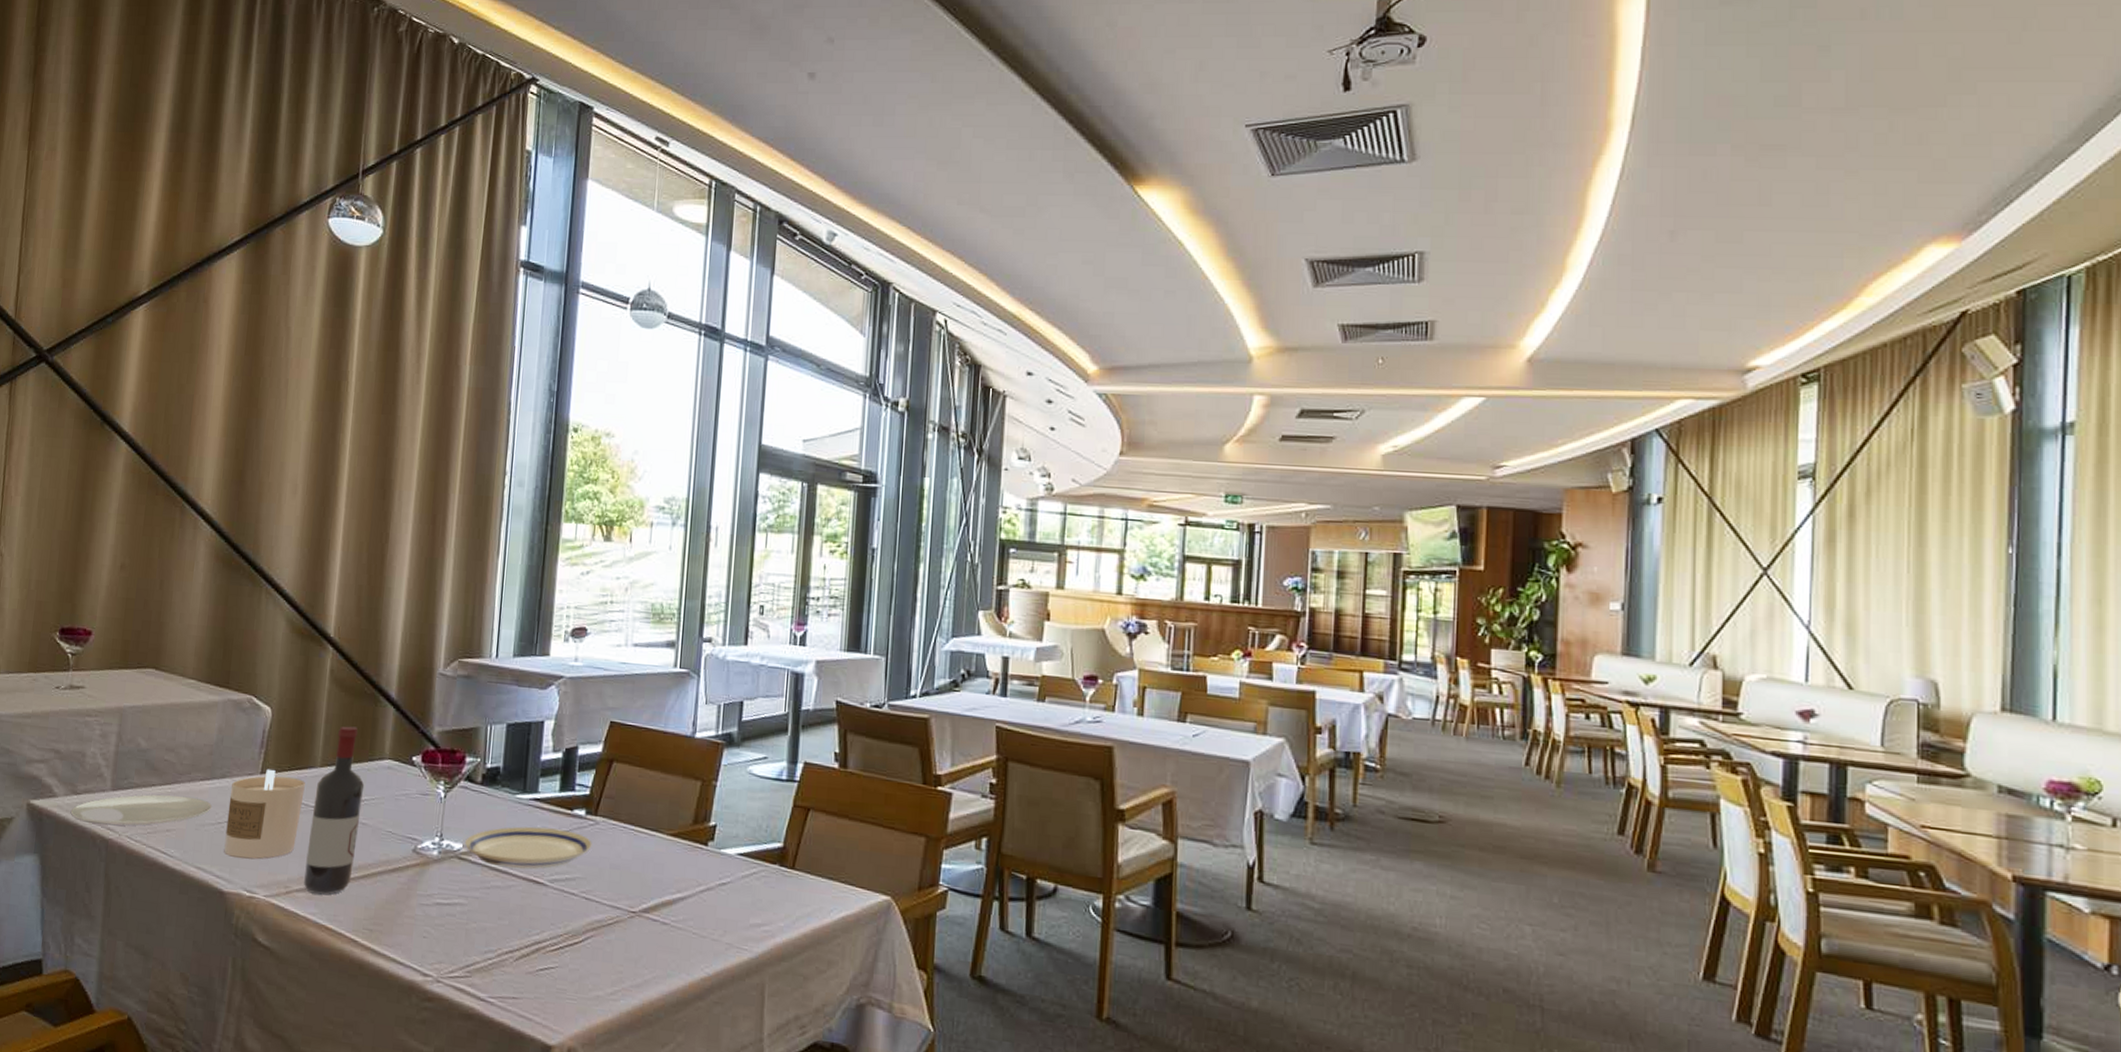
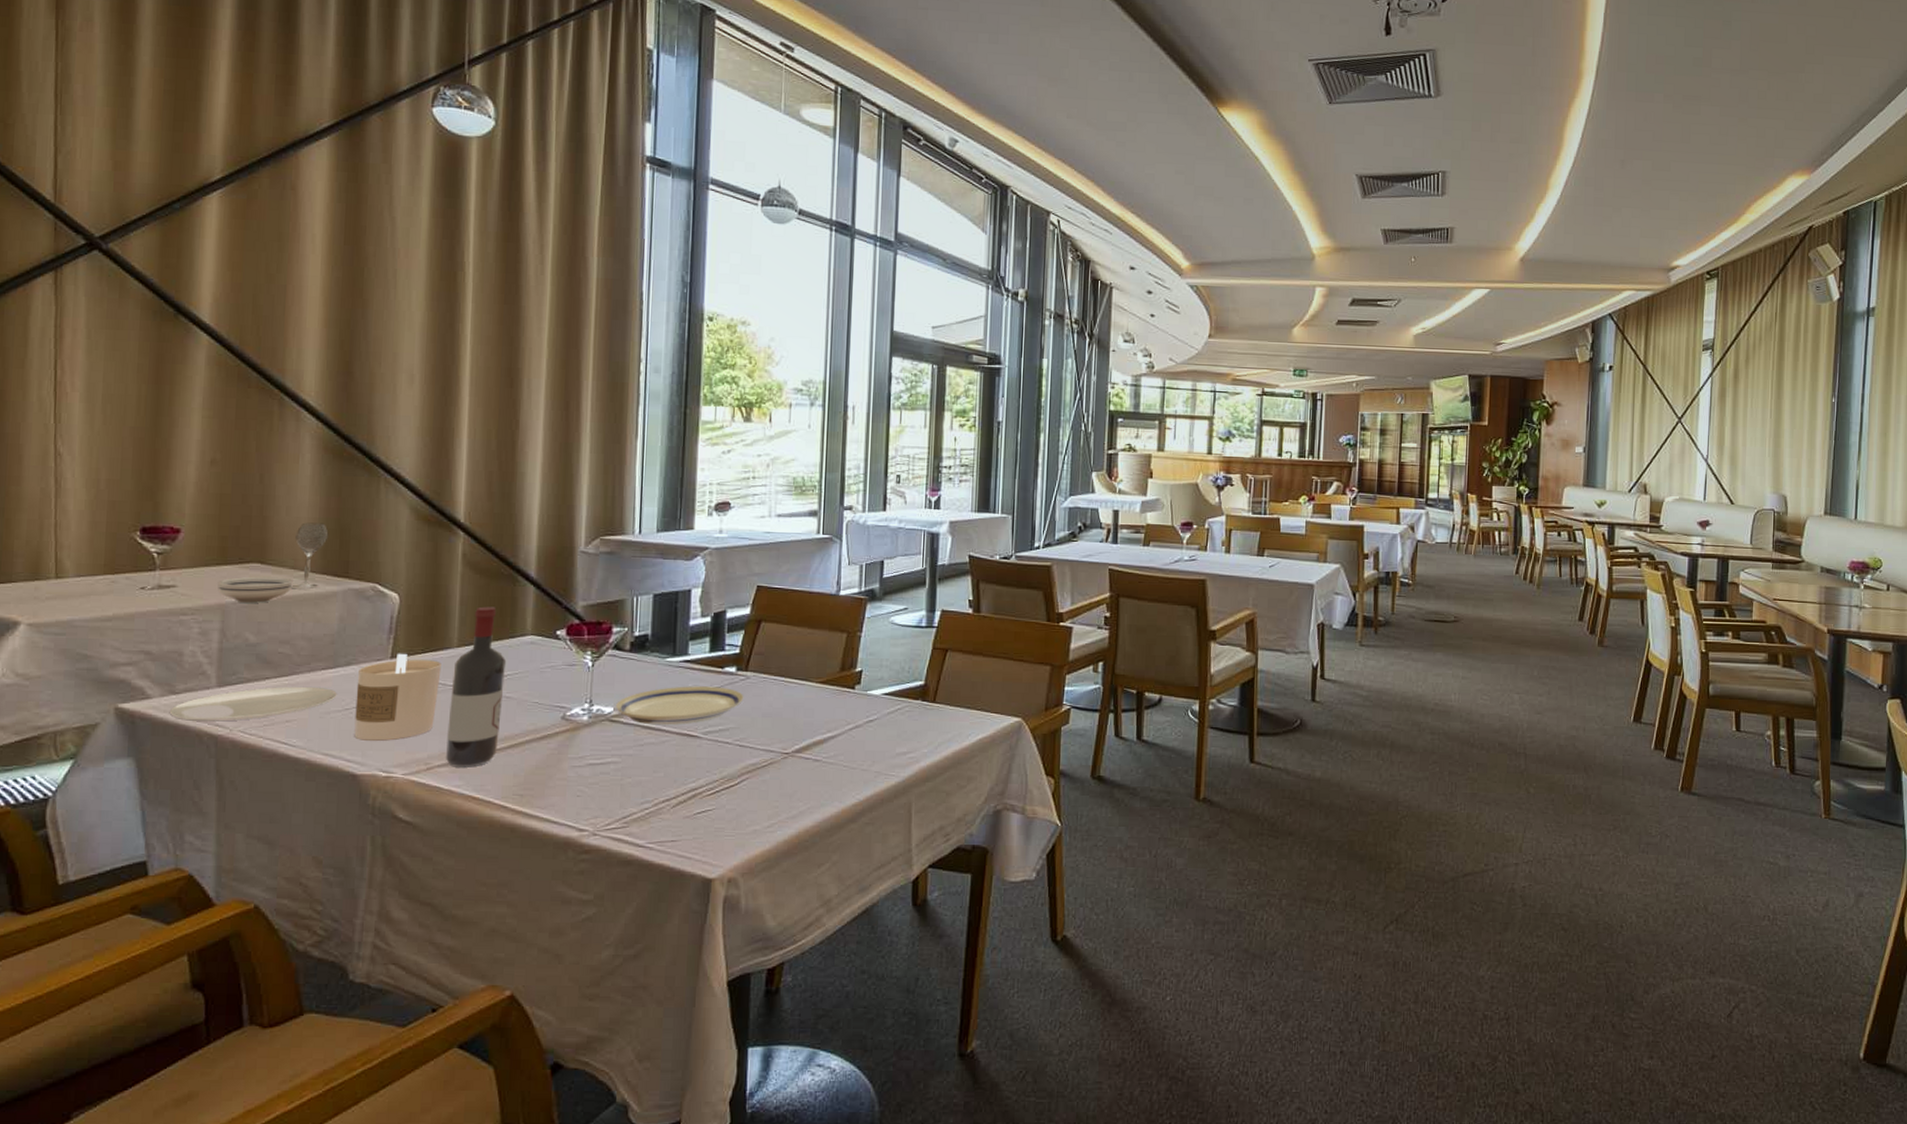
bowl: none [118,682,181,709] -> present [217,576,293,603]
wineglass: none [178,630,215,699] -> present [290,522,329,590]

